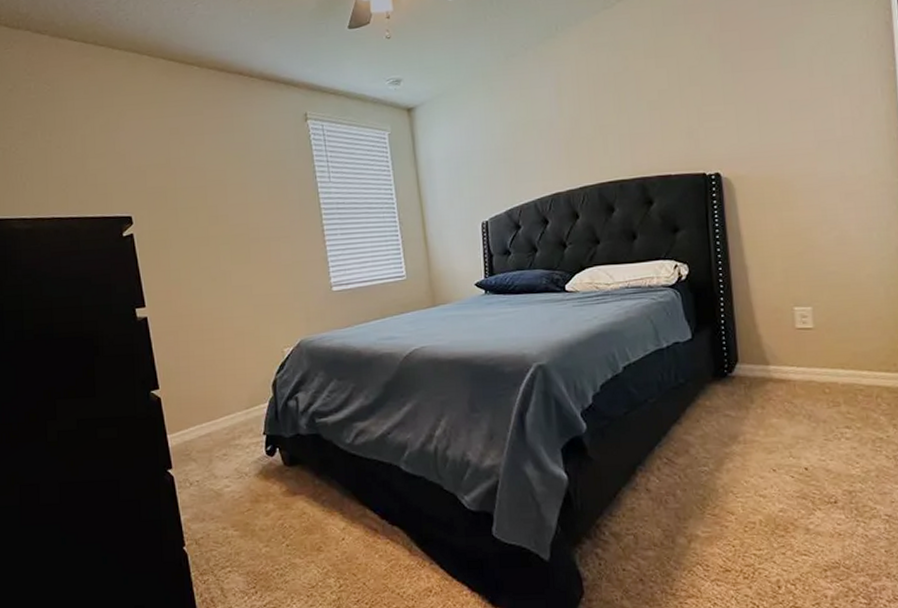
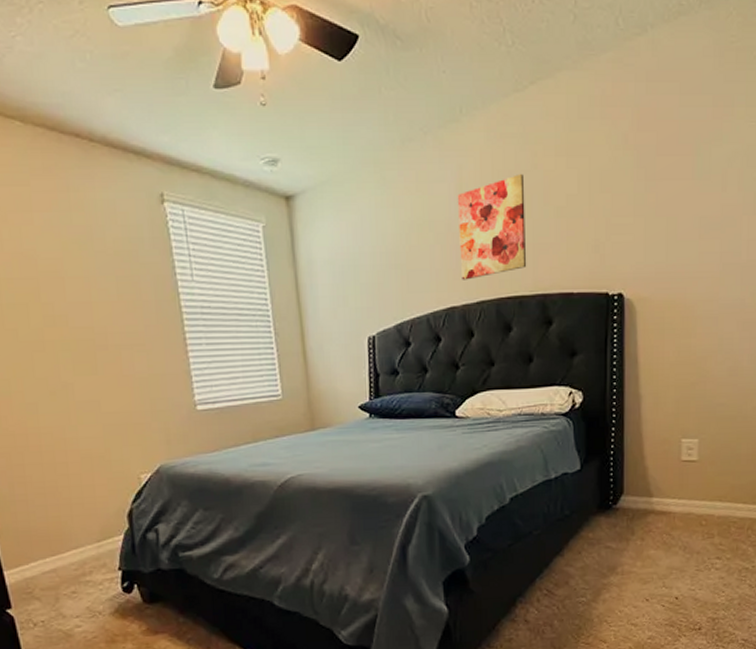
wall art: none [557,76,625,169] -> present [457,174,527,280]

